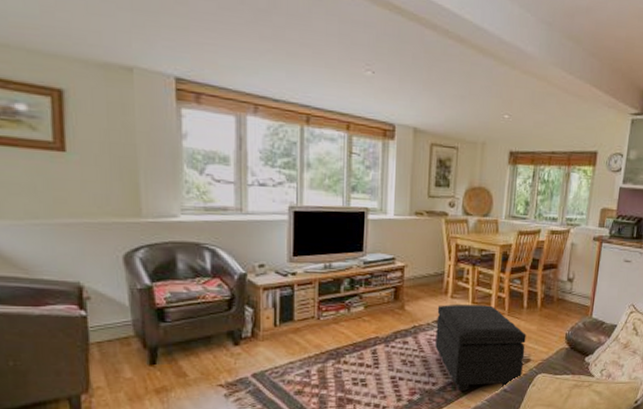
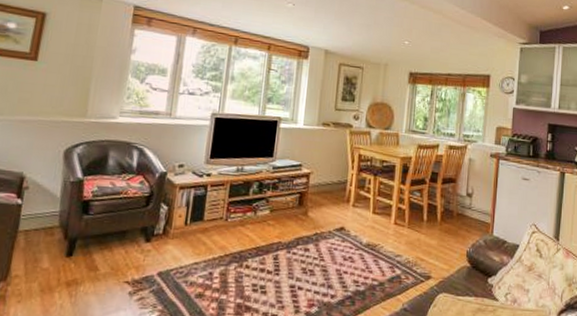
footstool: present [435,305,526,391] -> none [335,213,427,307]

